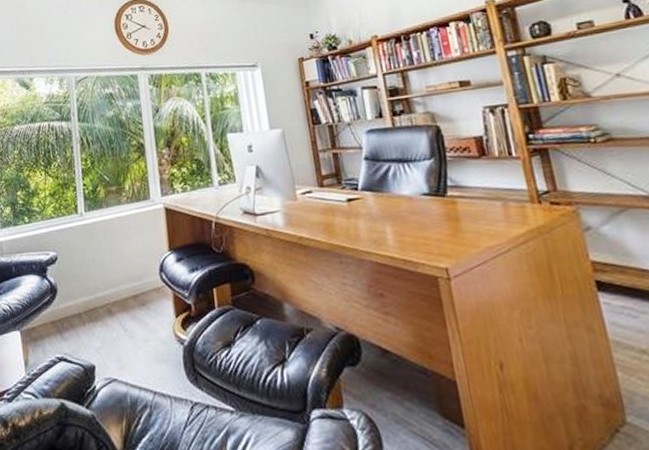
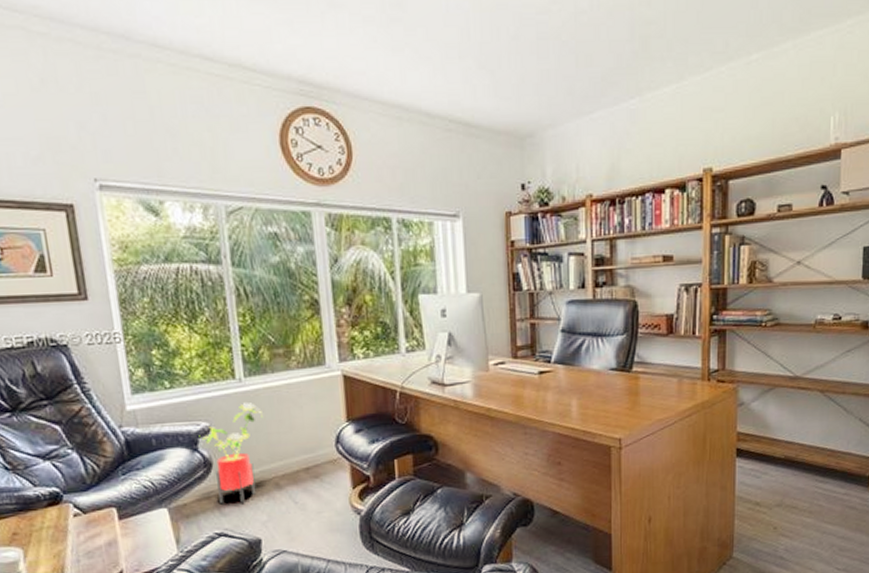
house plant: none [48,234,98,329] -> present [199,403,263,504]

